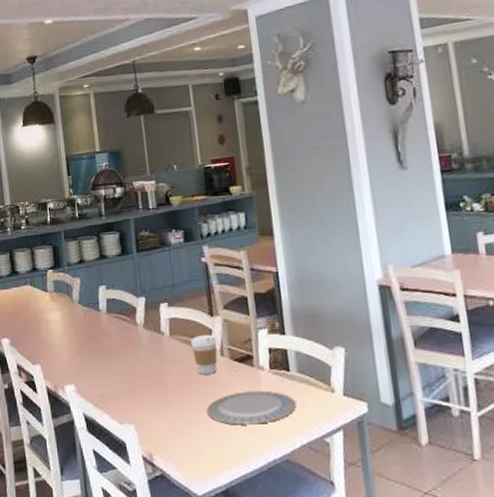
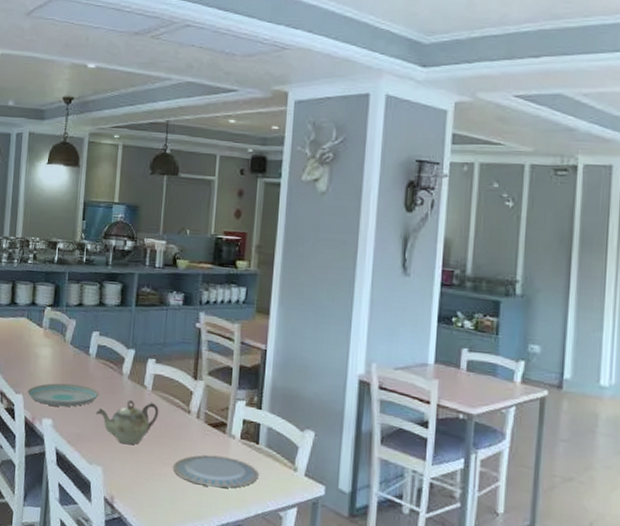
plate: none [44,343,117,371] -> present [27,383,99,407]
teapot: none [116,347,182,397] -> present [95,399,159,445]
coffee cup: present [190,334,218,375] -> none [170,395,196,434]

